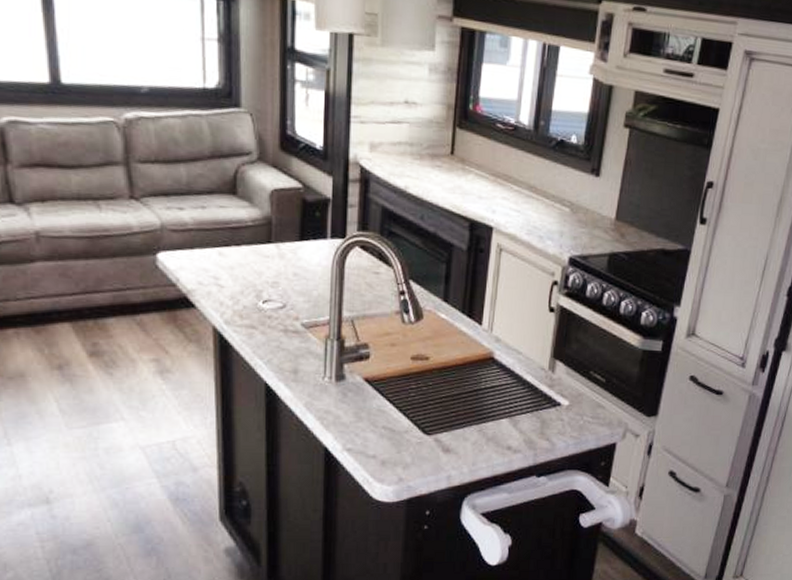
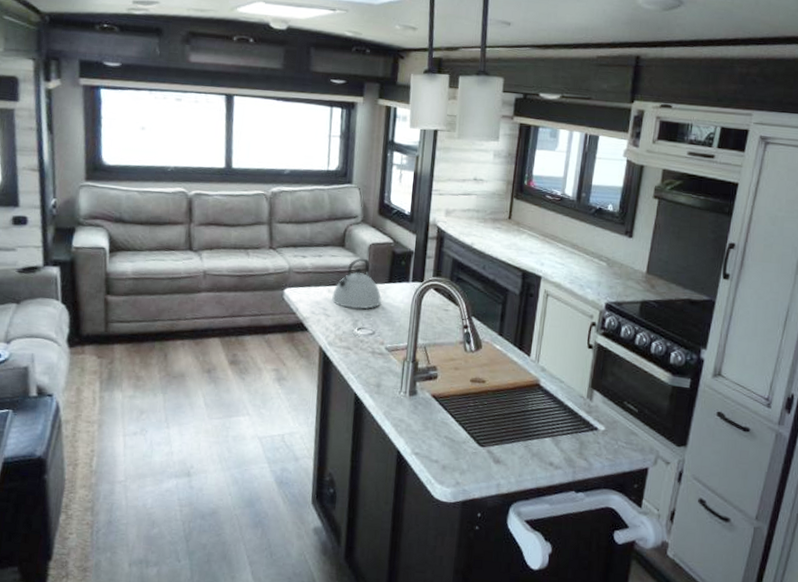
kettle: none [223,209,291,277] -> present [331,258,381,310]

